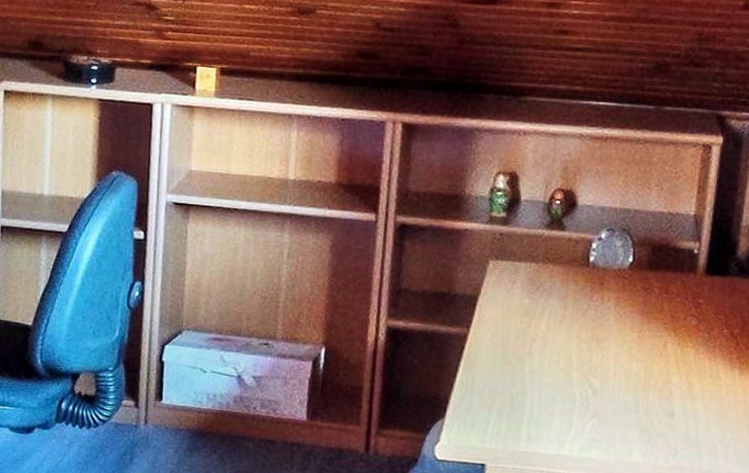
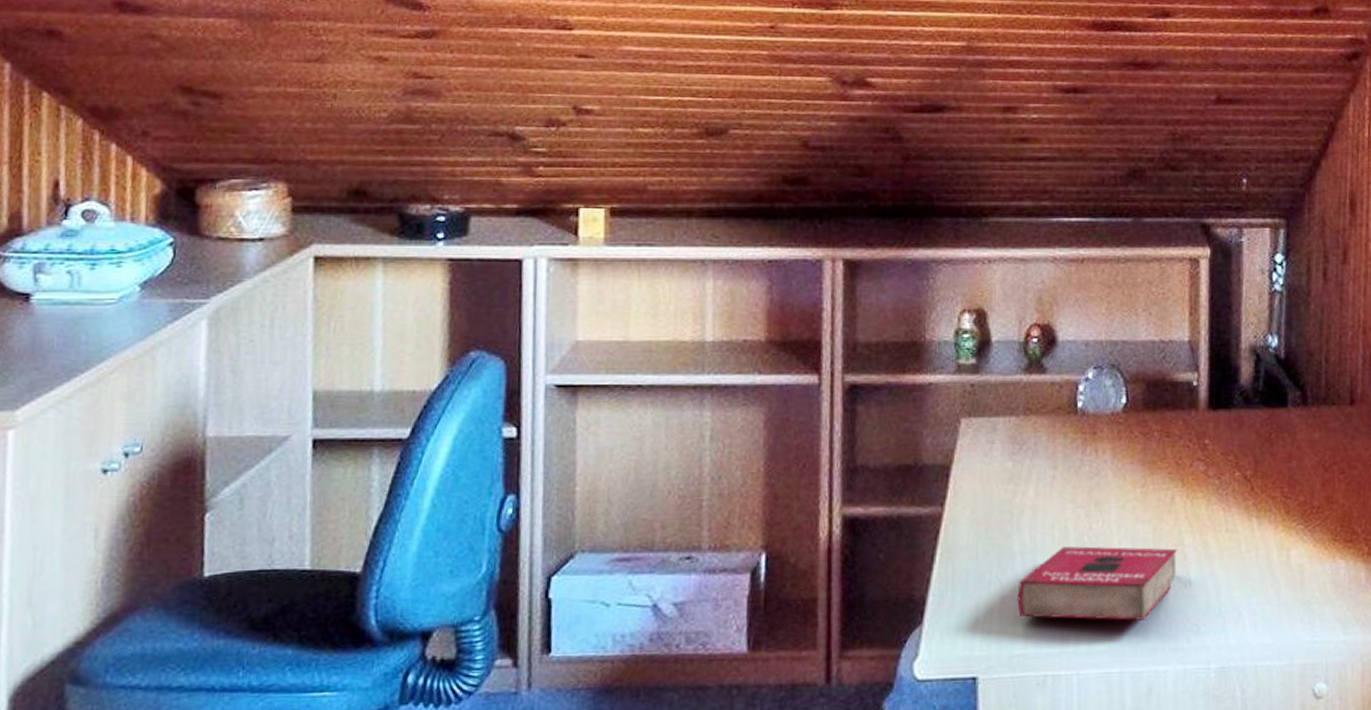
book: none [523,372,664,439] -> present [1017,546,1177,621]

